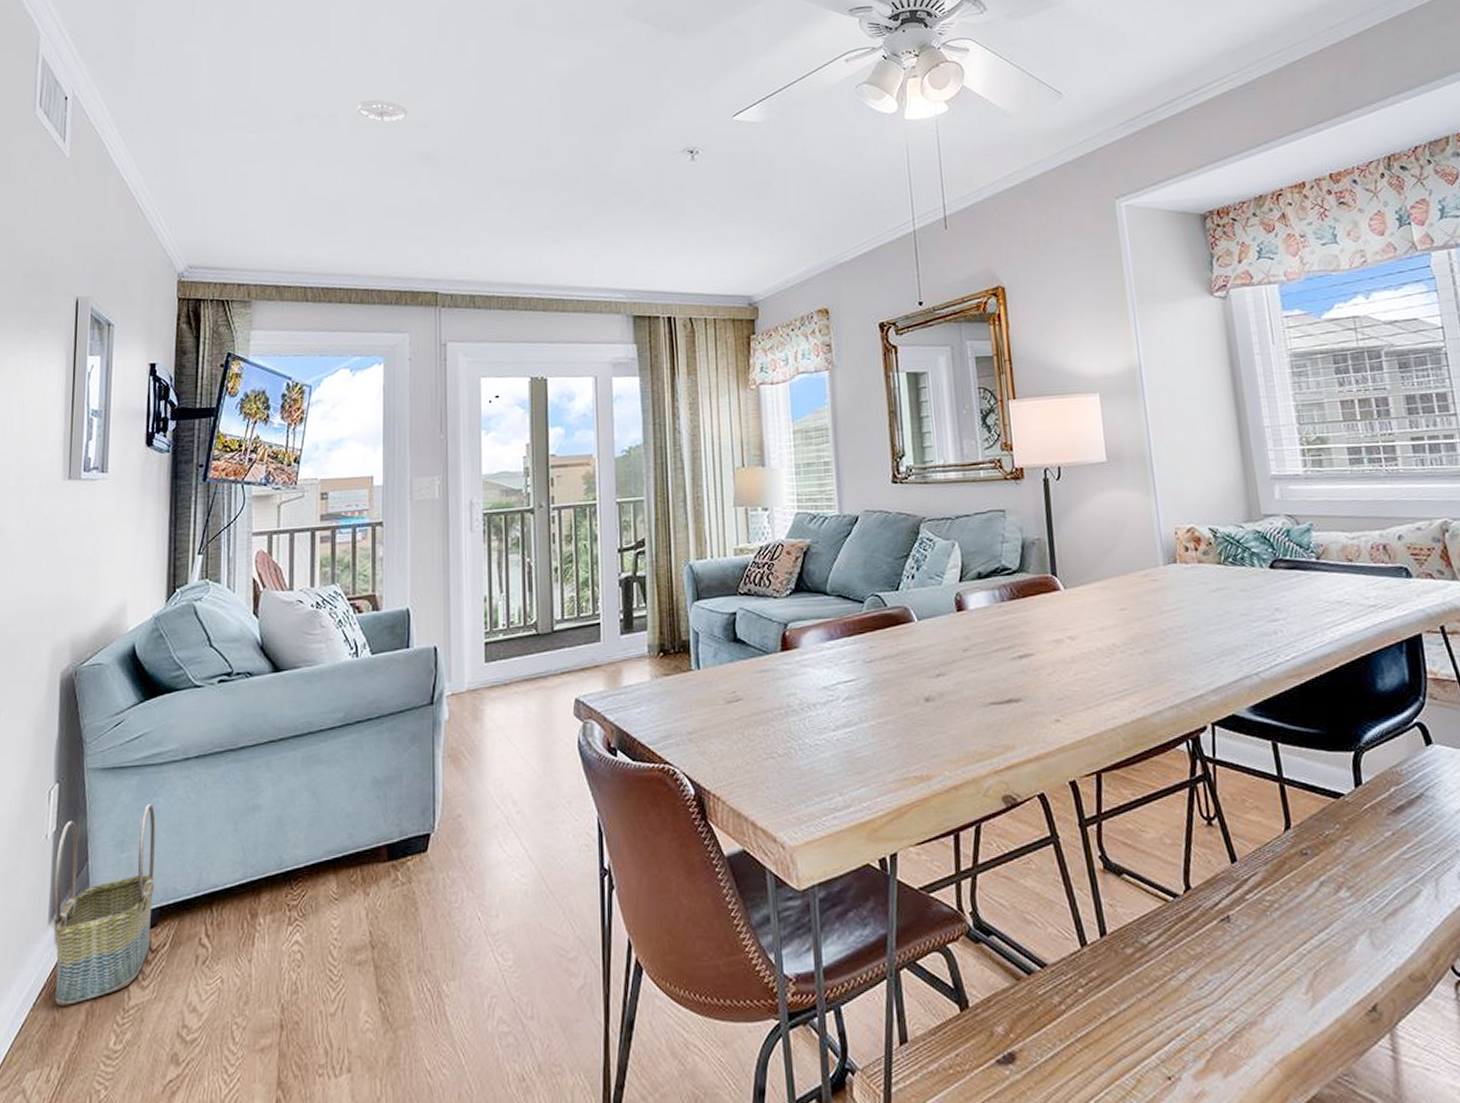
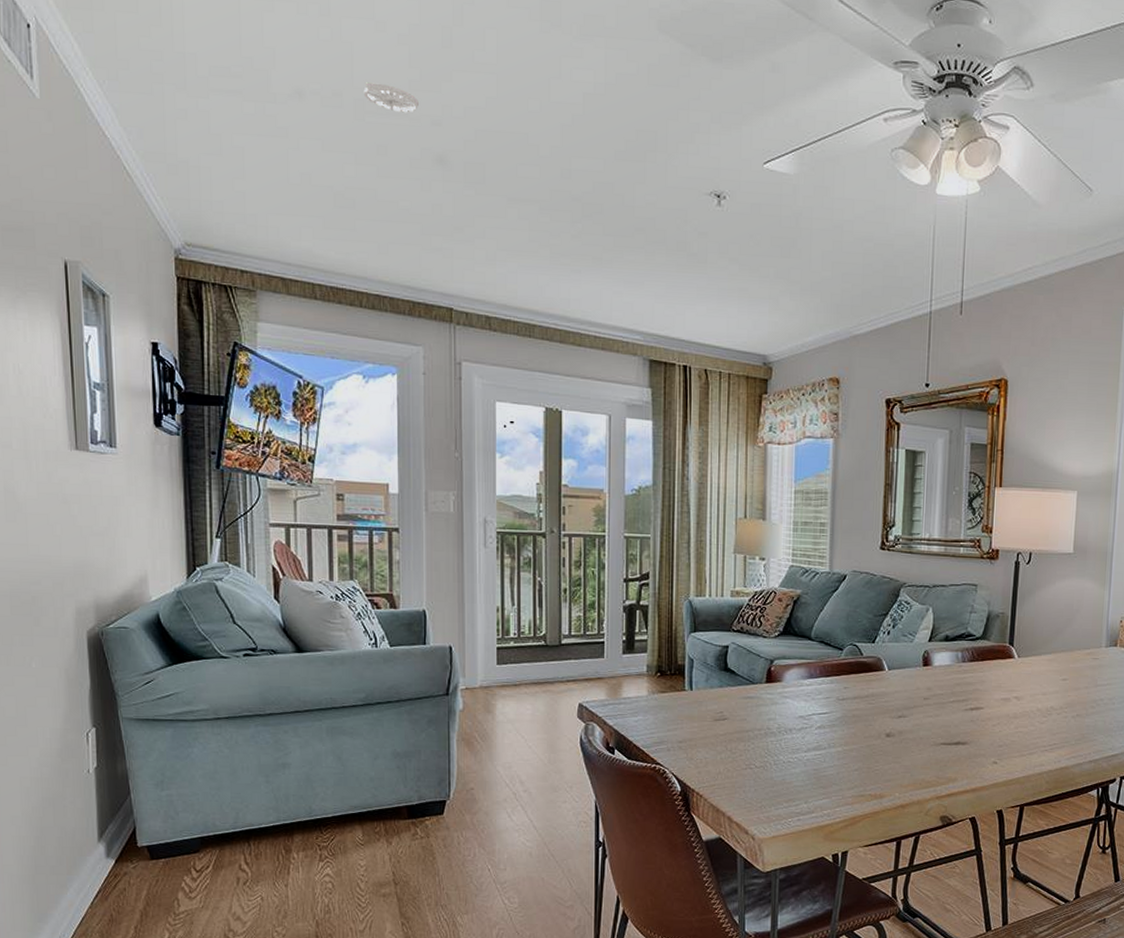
basket: present [54,804,156,1006] -> none [99,753,195,907]

